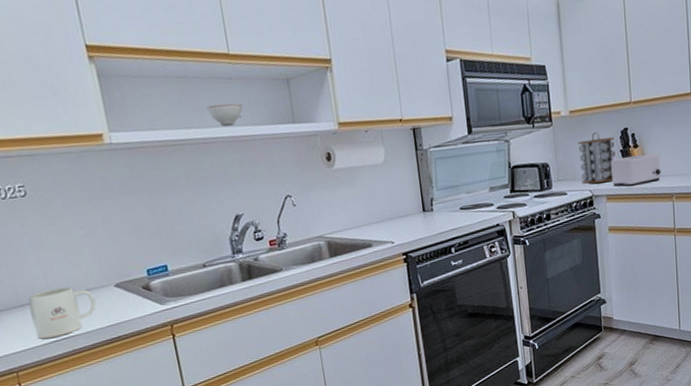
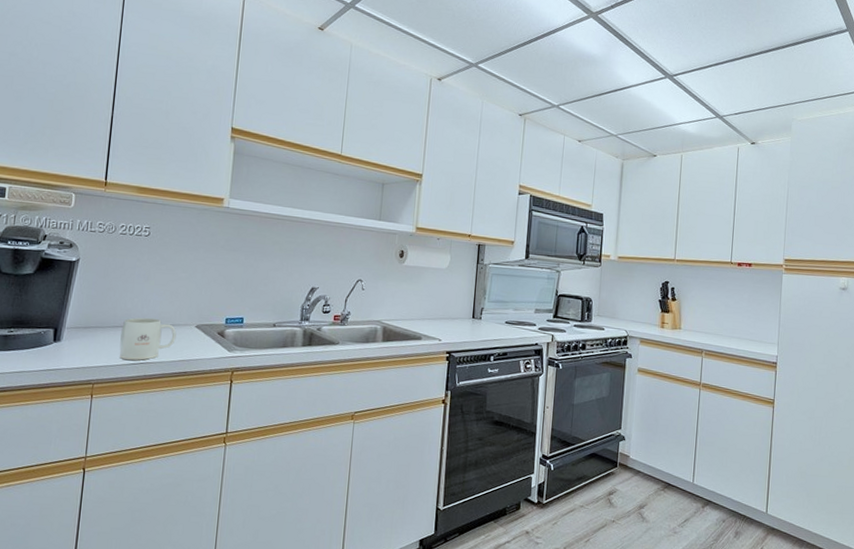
bowl: present [206,102,243,127] -> none [312,192,342,212]
spice rack: present [578,131,616,185] -> none [620,279,655,327]
toaster: present [610,153,661,187] -> none [648,306,695,336]

